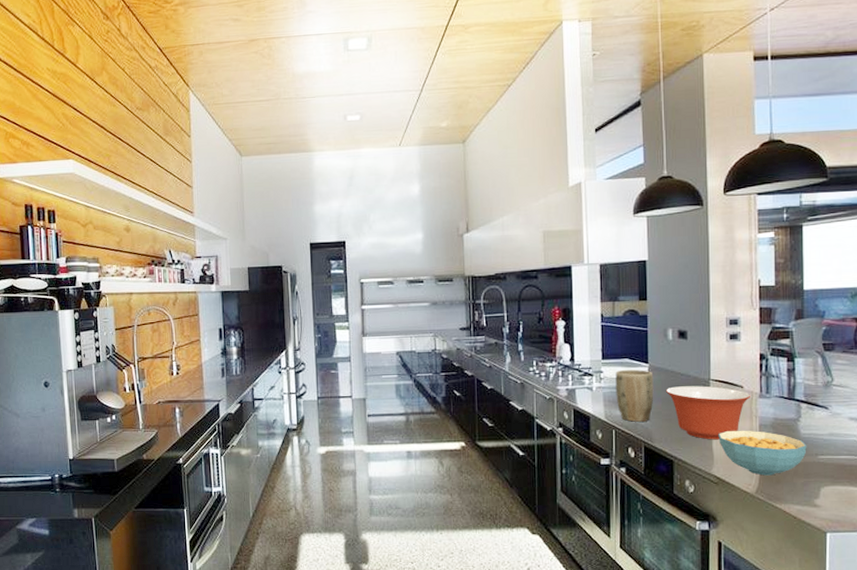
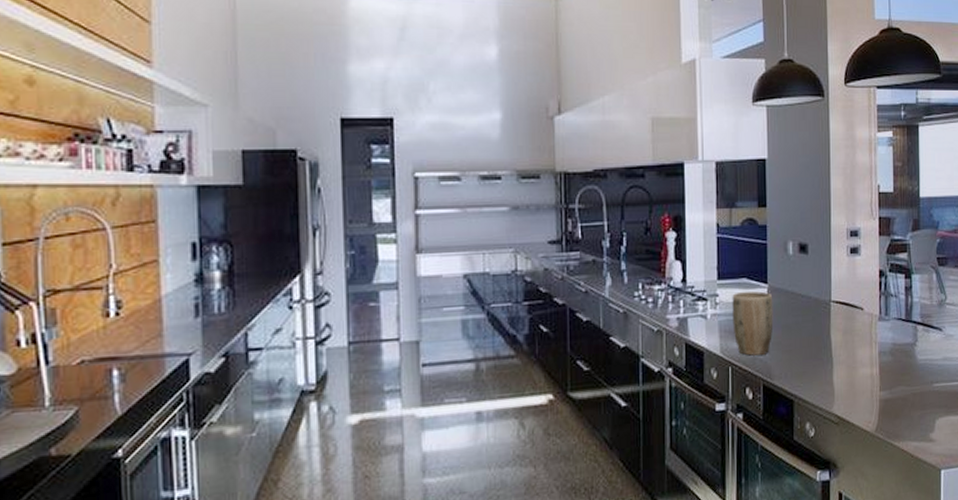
mixing bowl: present [665,386,750,440] -> none [785,309,870,373]
cereal bowl: present [718,430,807,476] -> none [839,358,923,411]

